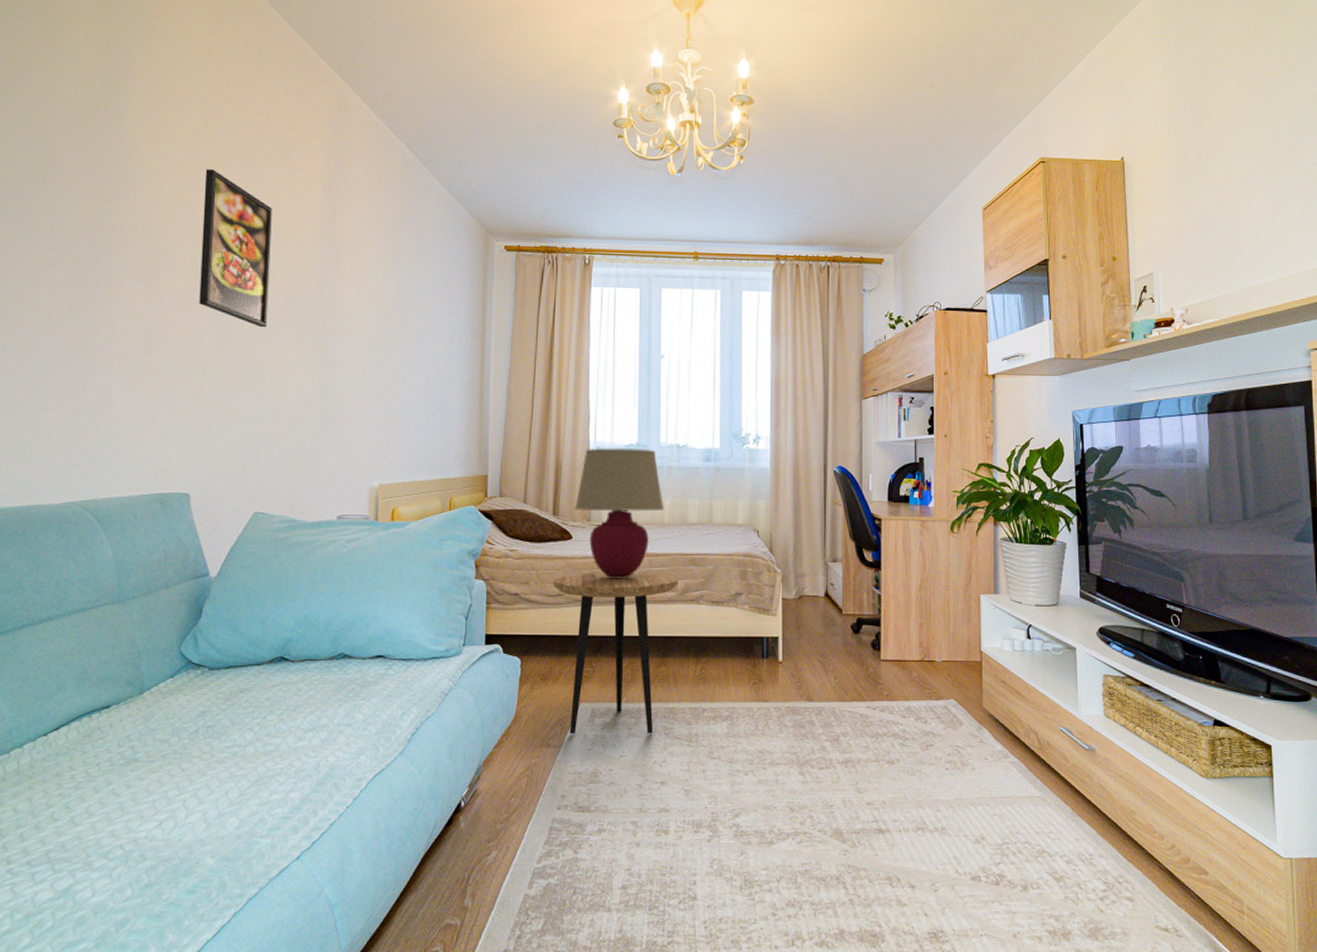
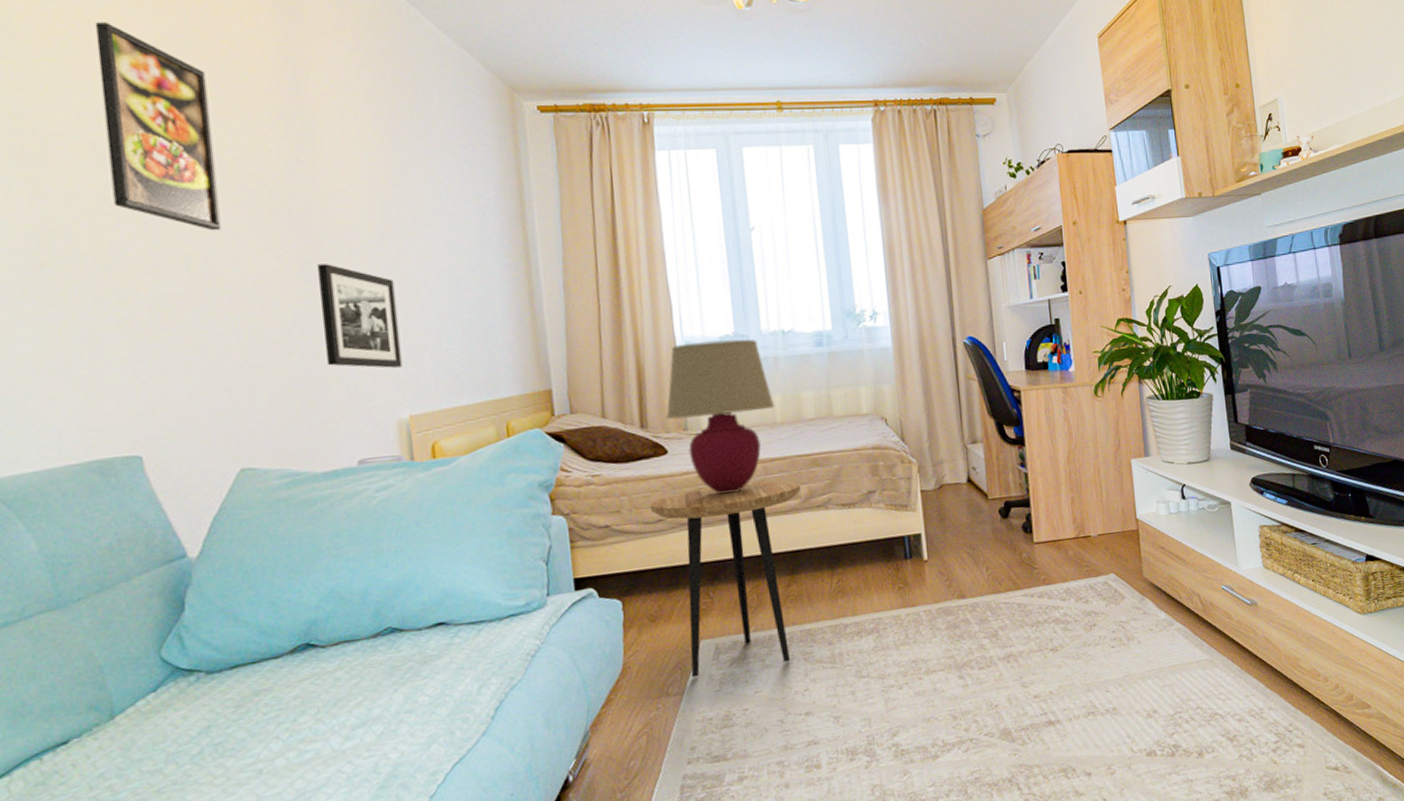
picture frame: none [325,359,382,445] -> present [317,264,403,368]

